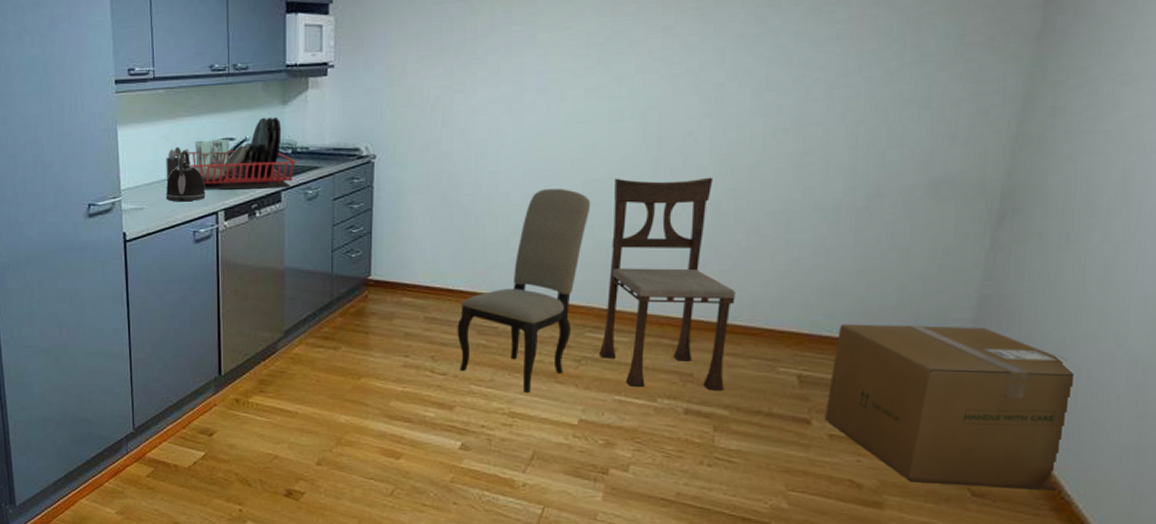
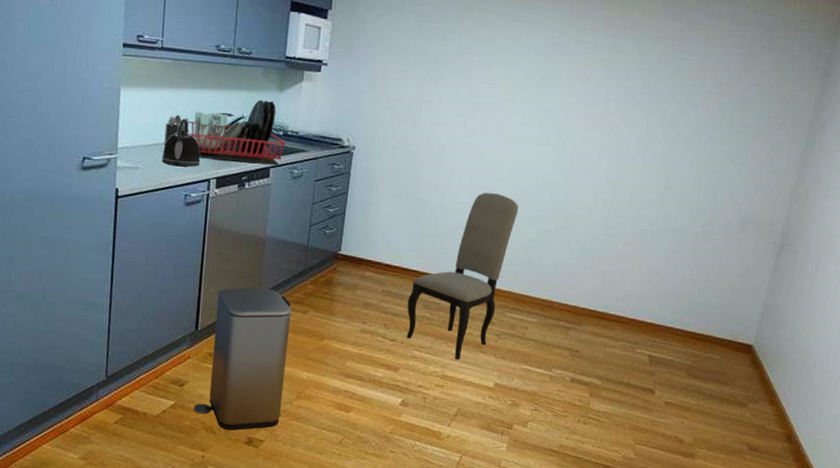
pedal bin: none [226,324,321,482] -> present [194,288,292,431]
dining chair: present [598,177,736,390] -> none [514,190,614,365]
box: present [825,324,1073,491] -> none [664,318,813,446]

